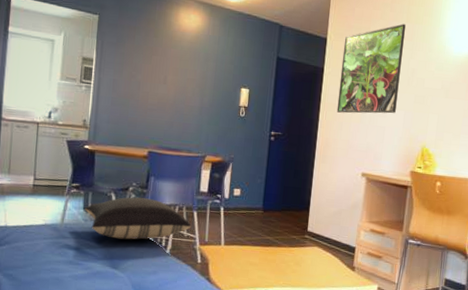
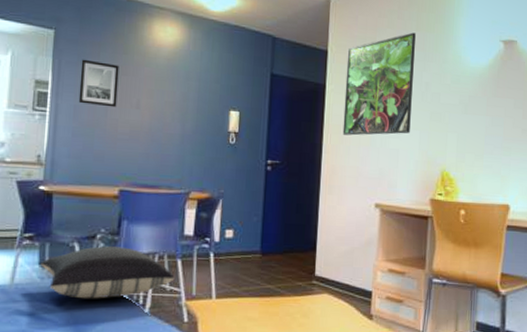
wall art: none [117,40,151,83] -> present [78,59,119,108]

